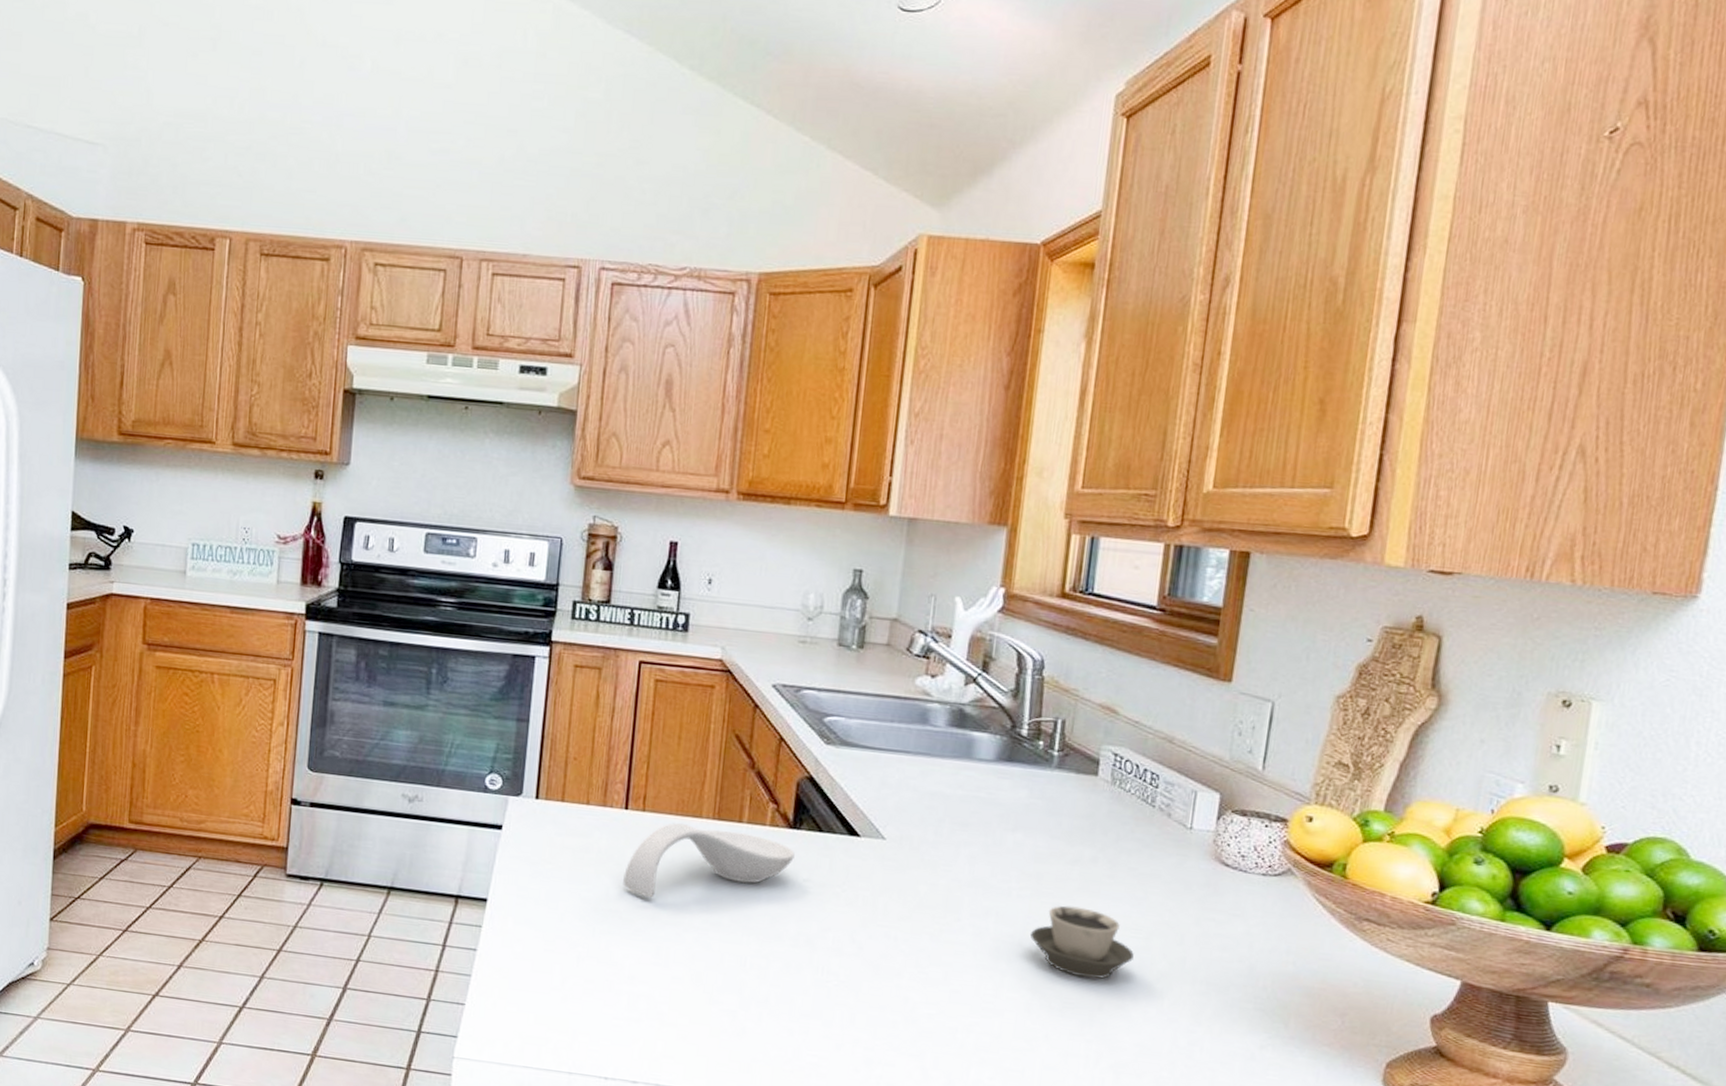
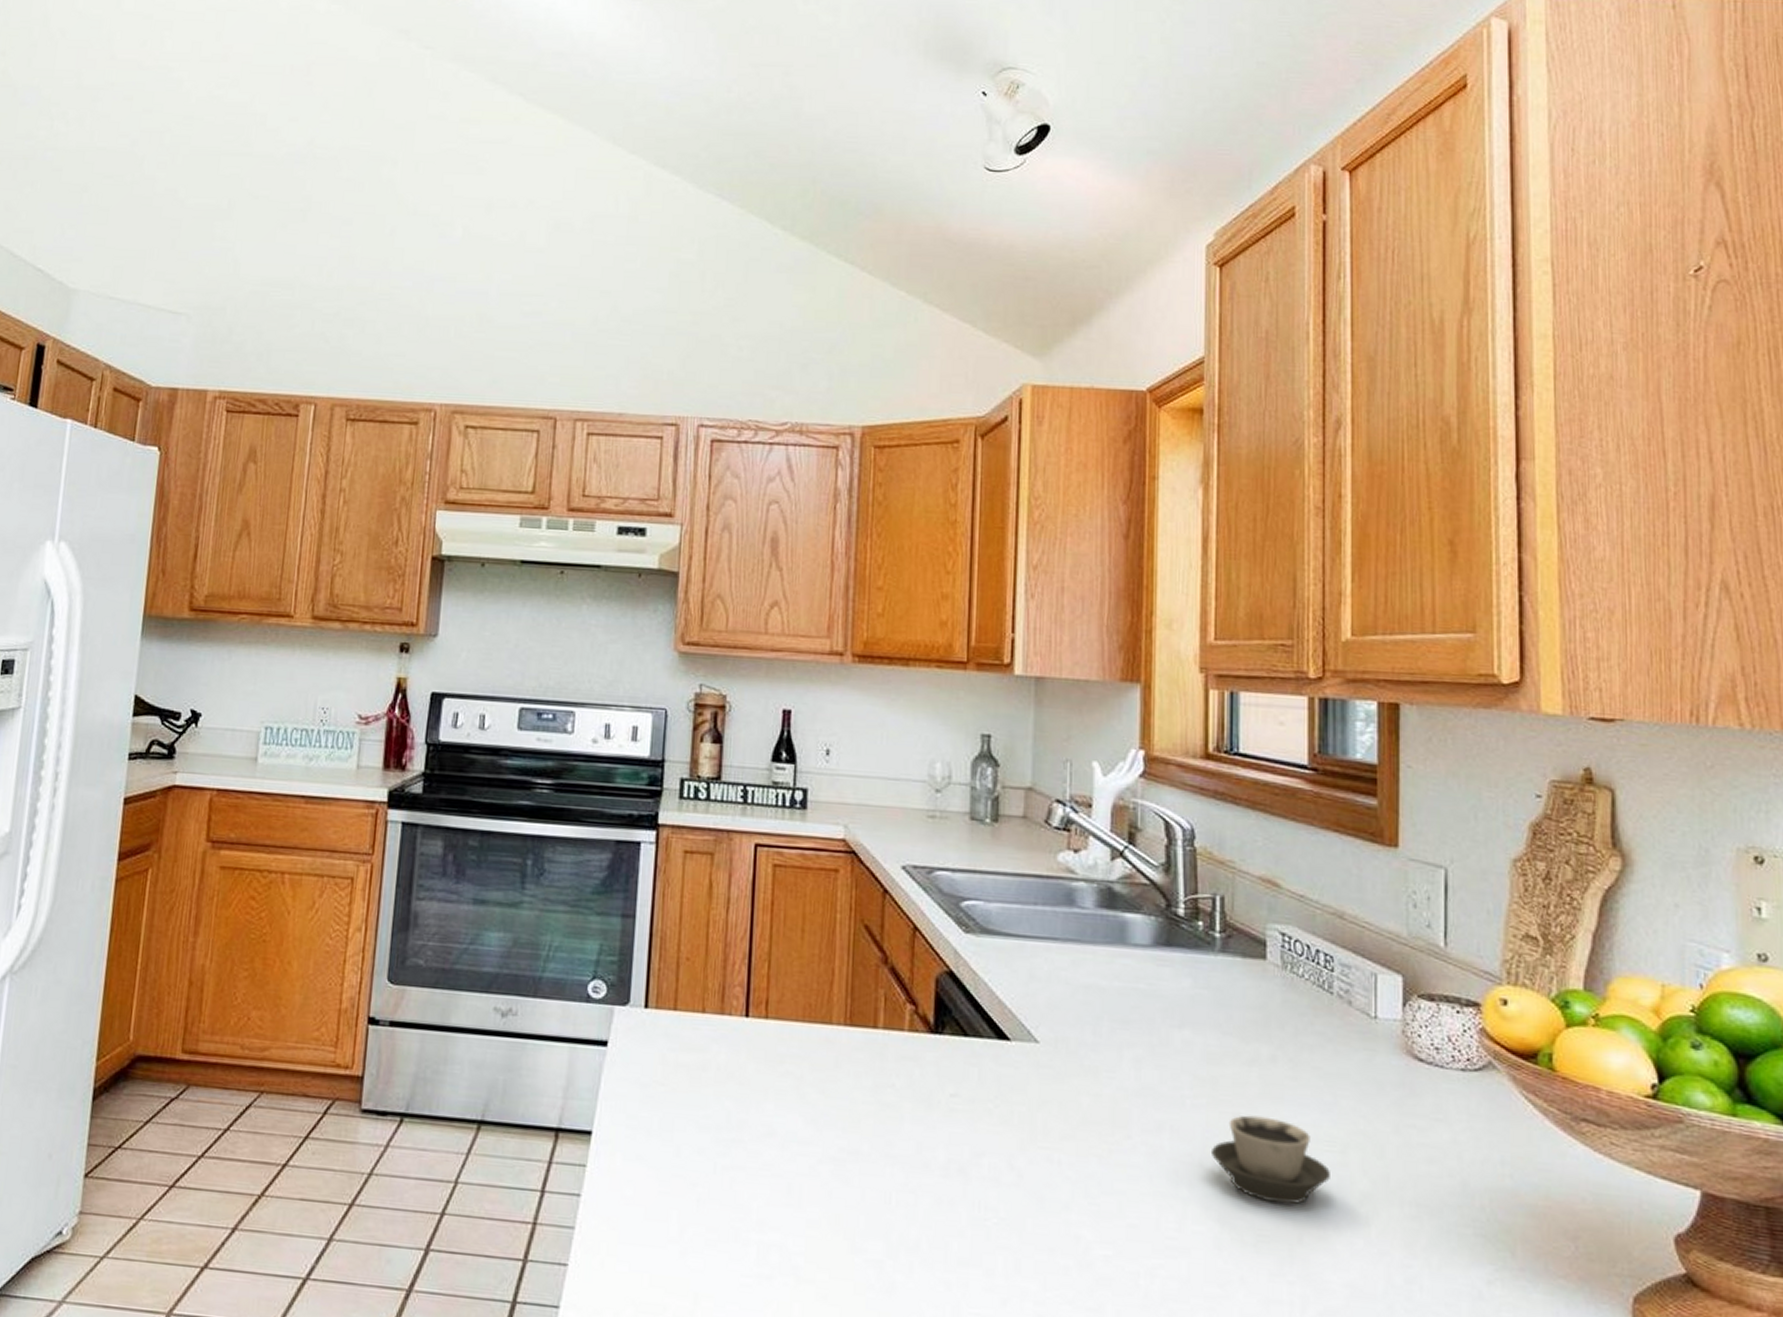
spoon rest: present [623,822,795,898] -> none [746,1030,938,1123]

